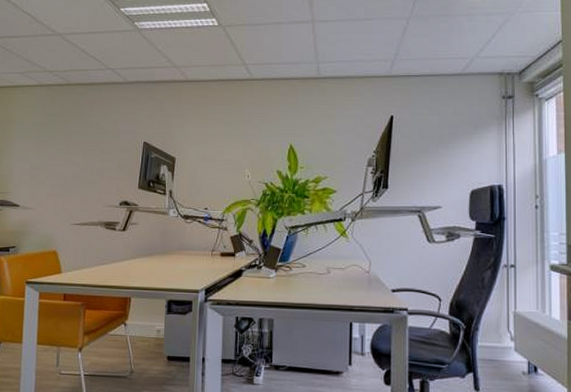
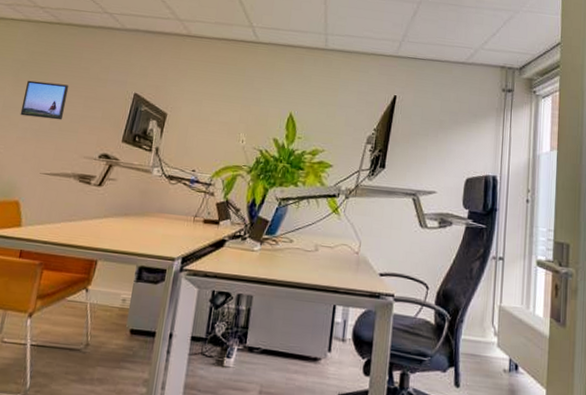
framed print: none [46,141,85,174] -> present [20,80,69,120]

